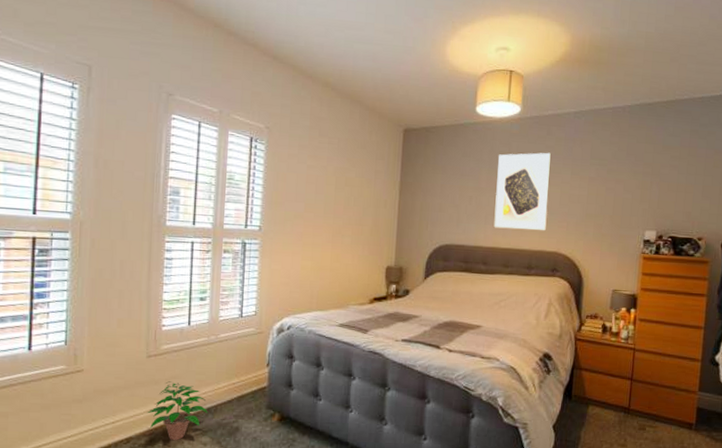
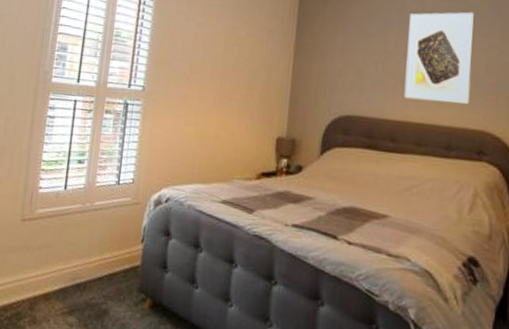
potted plant: present [147,381,209,441] -> none [16,249,77,318]

